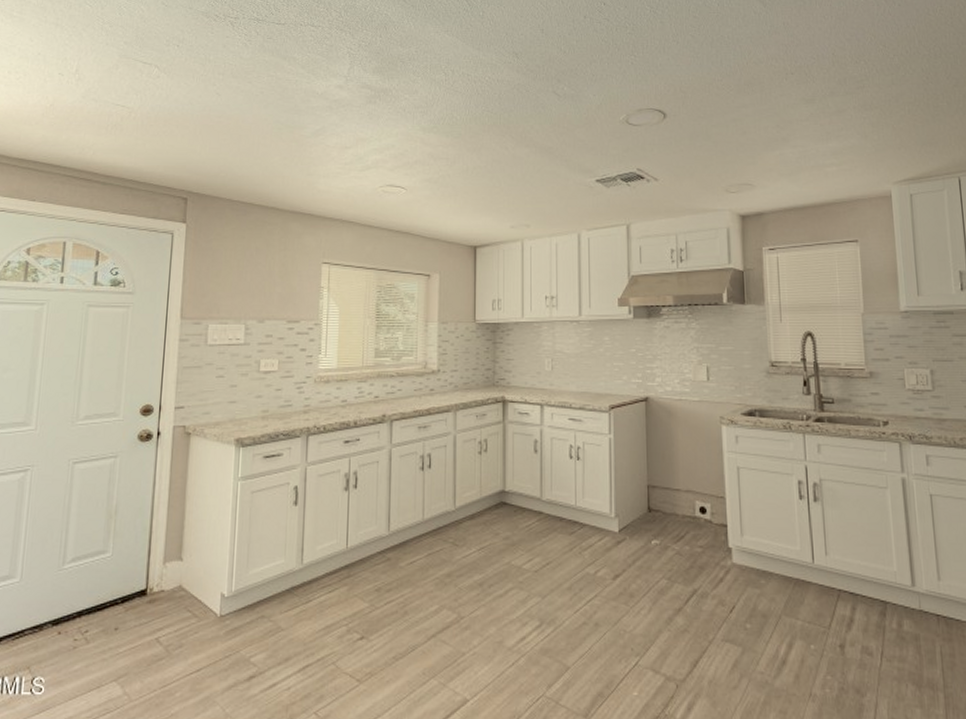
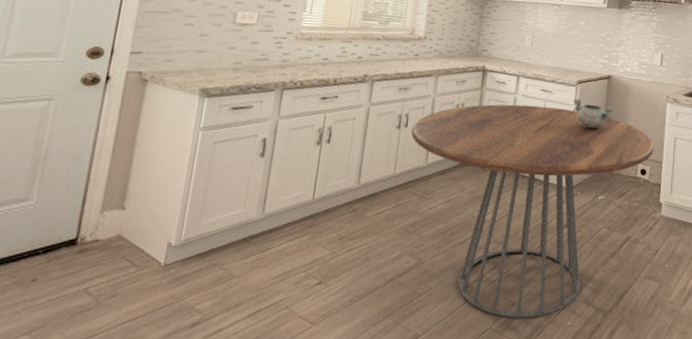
dining table: none [435,437,713,685] -> present [411,104,654,318]
decorative bowl: none [608,426,656,461] -> present [573,98,613,129]

